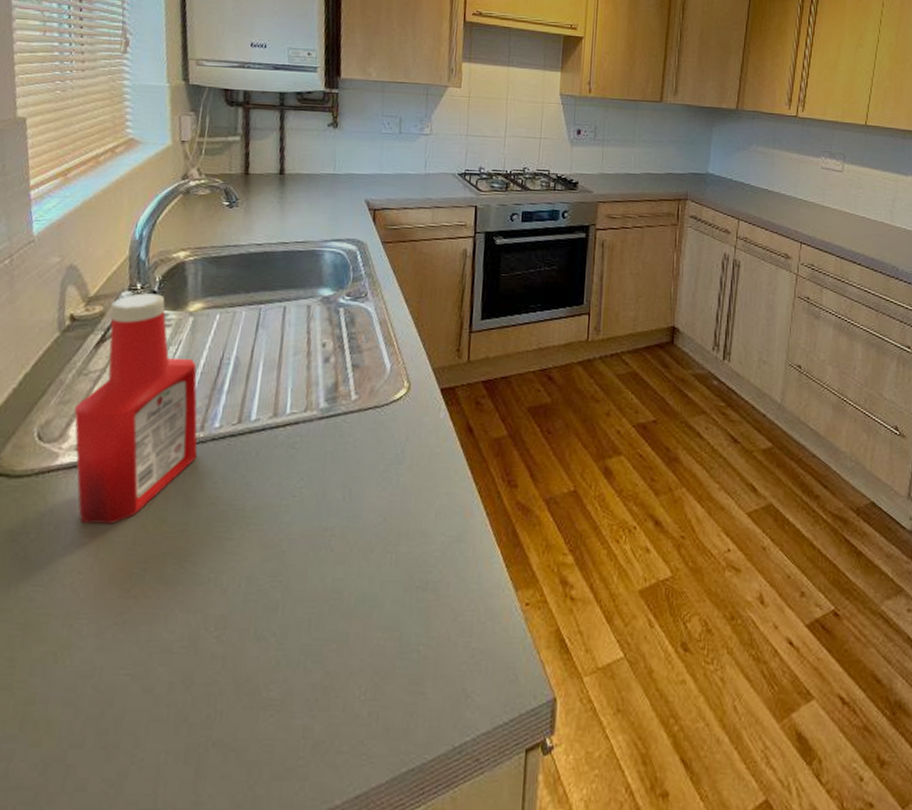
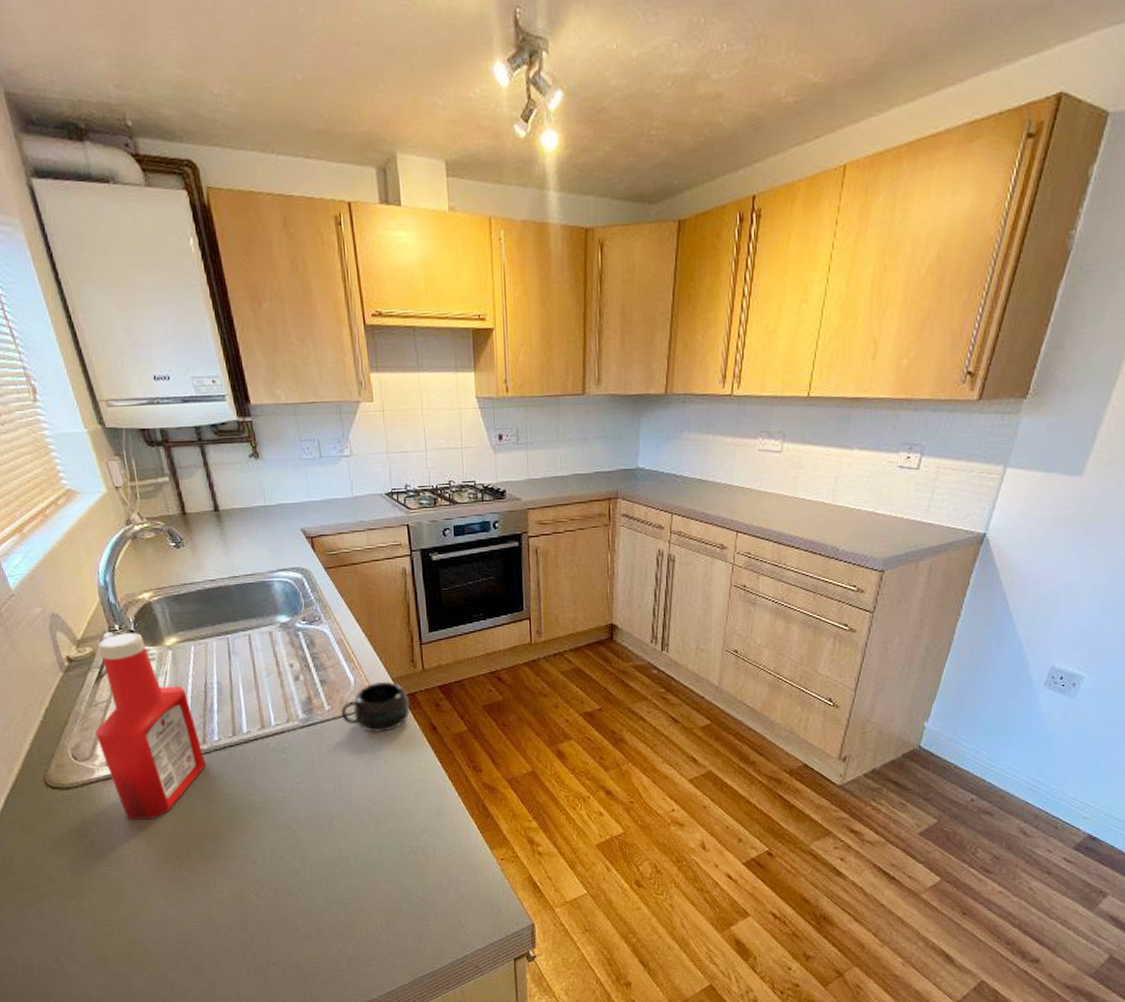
mug: none [368,370,447,432] -> present [341,681,410,733]

